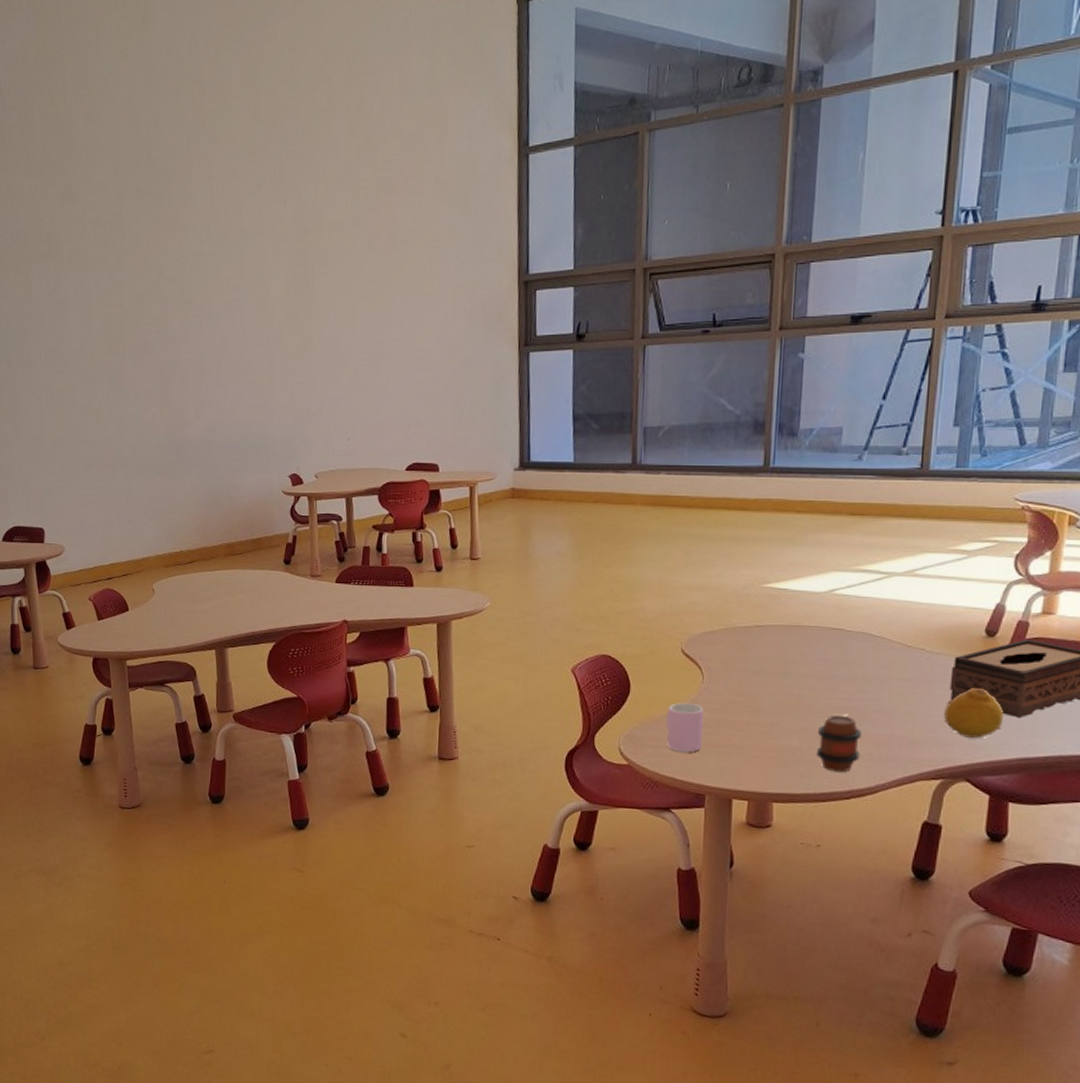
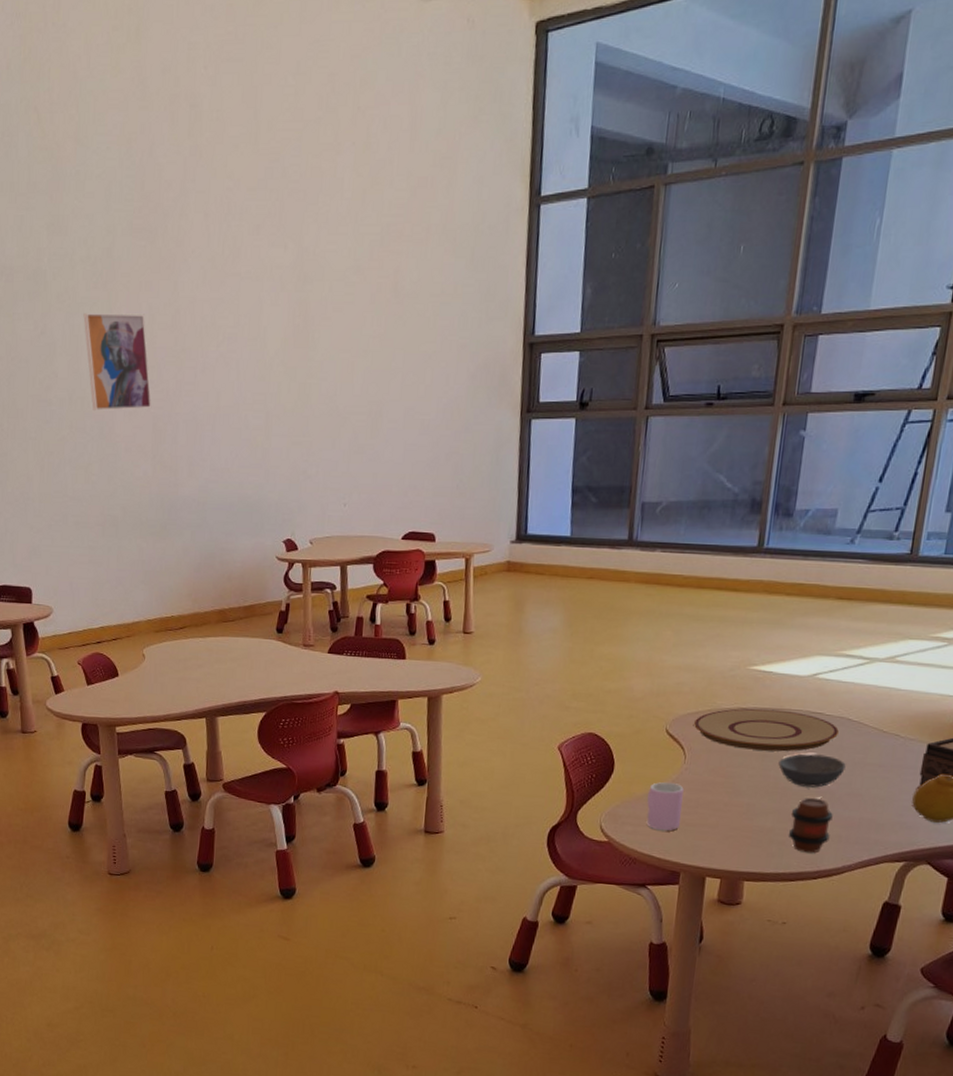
wall art: none [94,269,160,359] -> present [83,313,152,411]
plate: none [710,626,861,669] -> present [694,708,839,752]
bowl: none [800,670,871,705] -> present [778,753,846,788]

